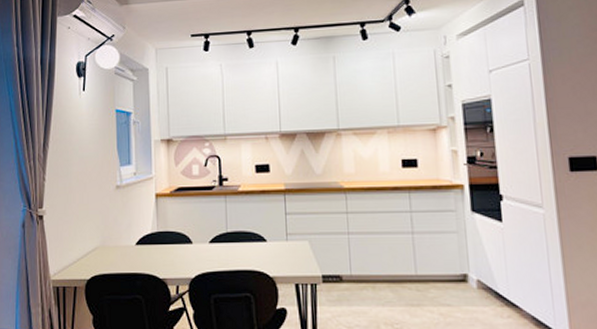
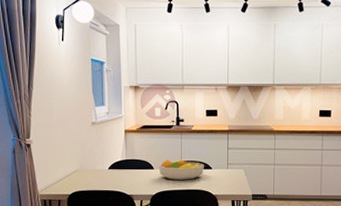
fruit bowl: none [198,230,256,257] -> present [158,159,204,180]

